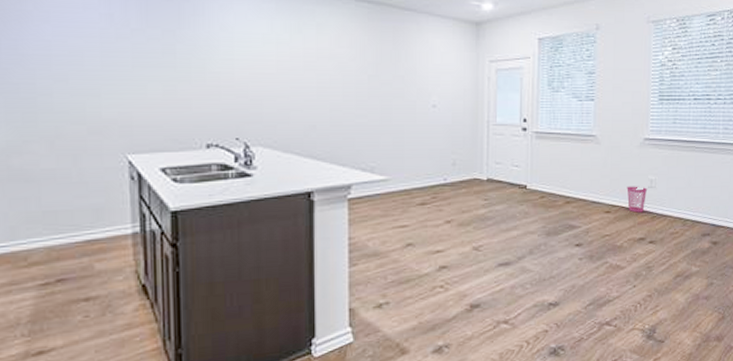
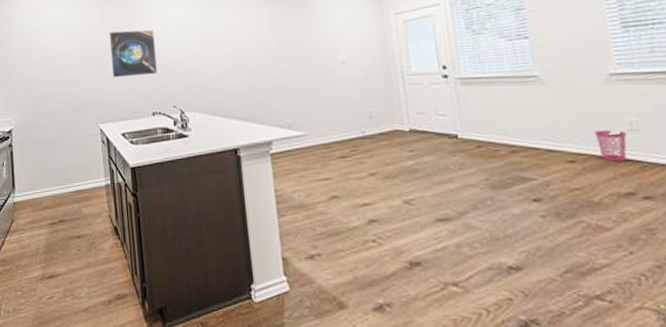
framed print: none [150,32,219,97] -> present [108,29,159,78]

